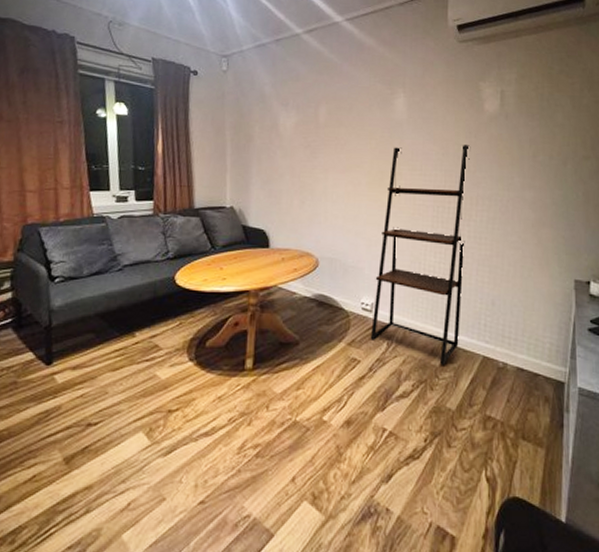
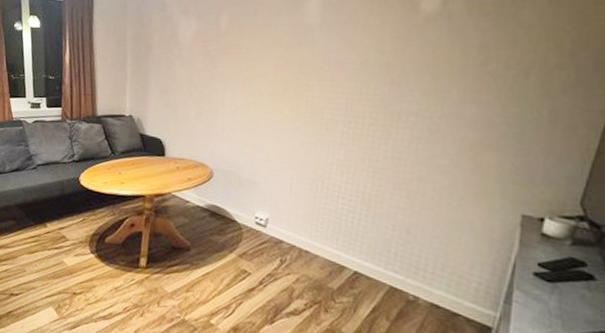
shelving unit: present [370,145,471,365] -> none [262,52,398,289]

